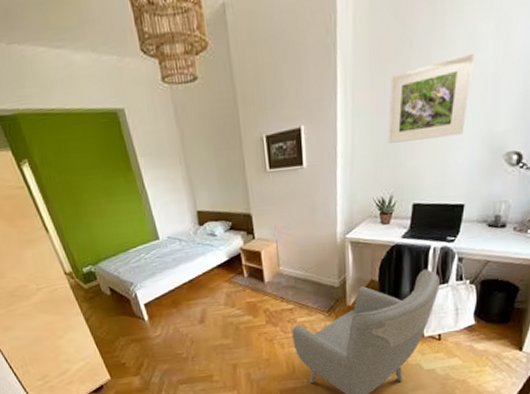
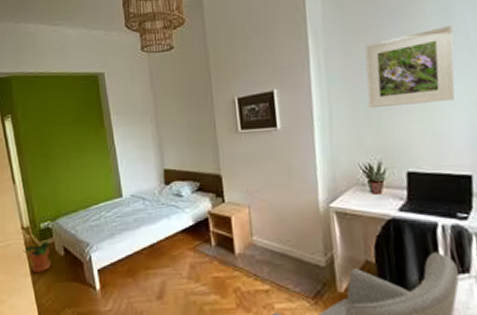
potted plant: none [70,283,100,312] -> present [23,241,51,274]

